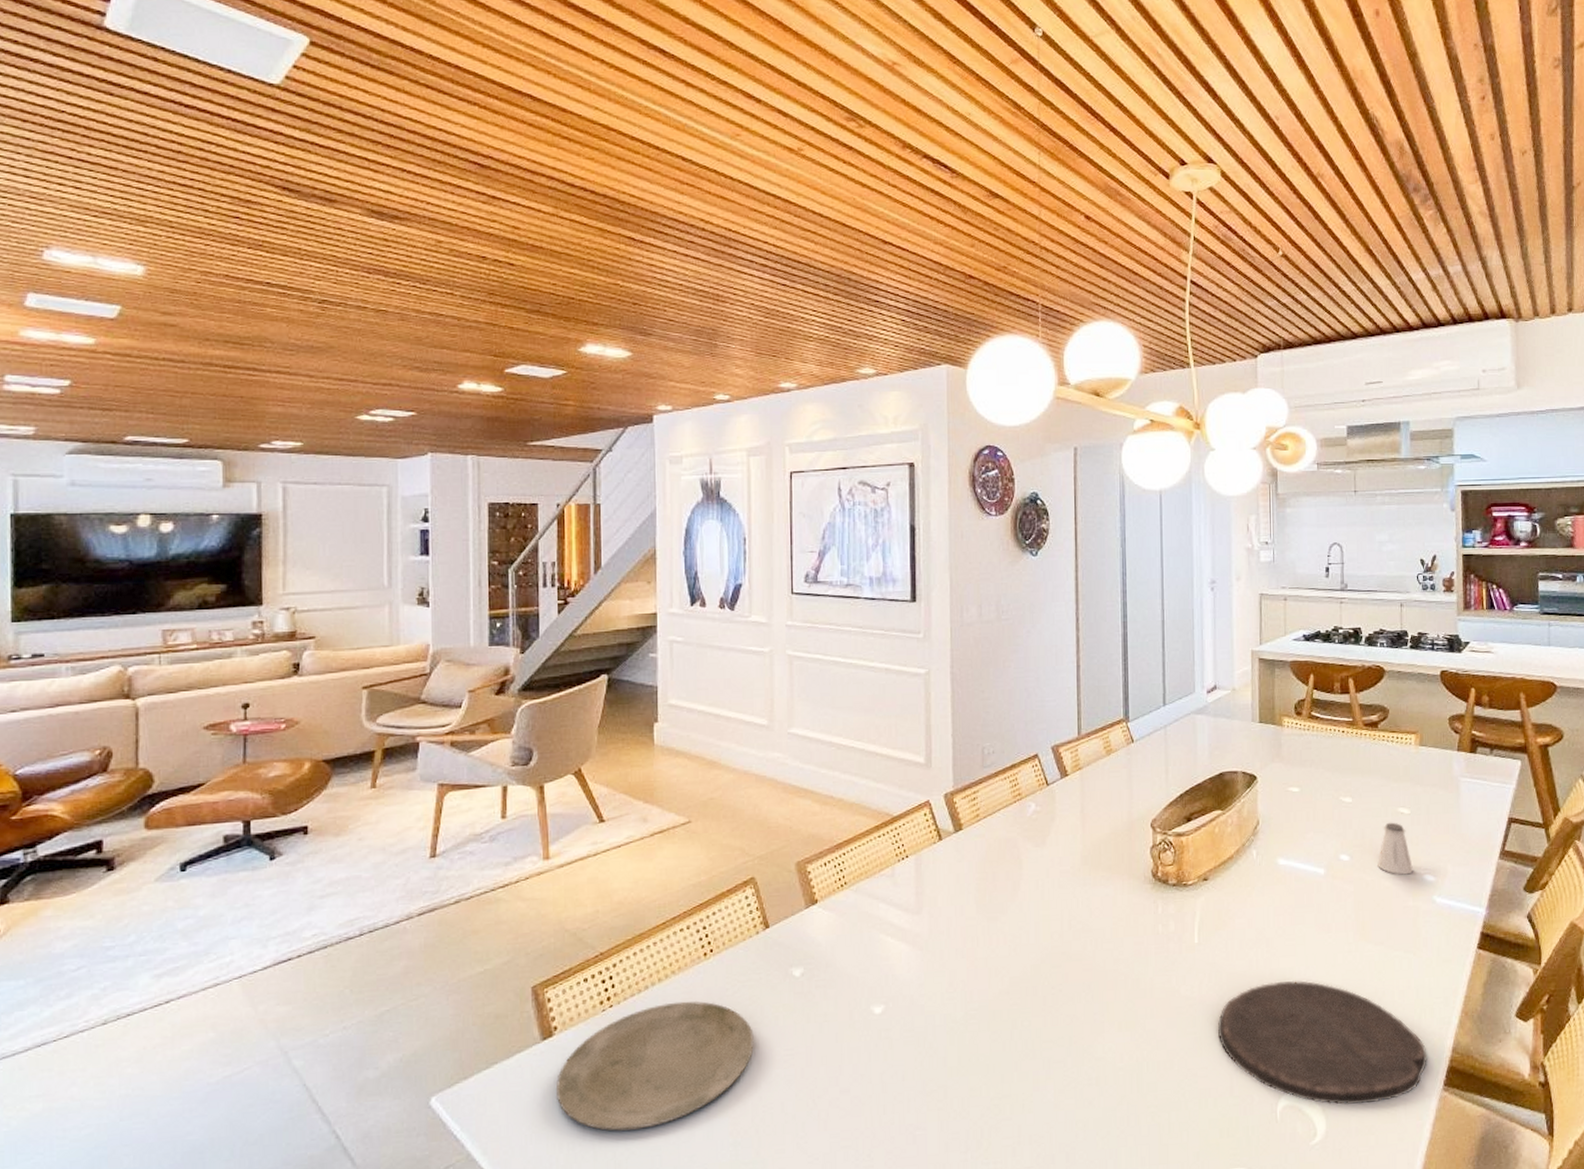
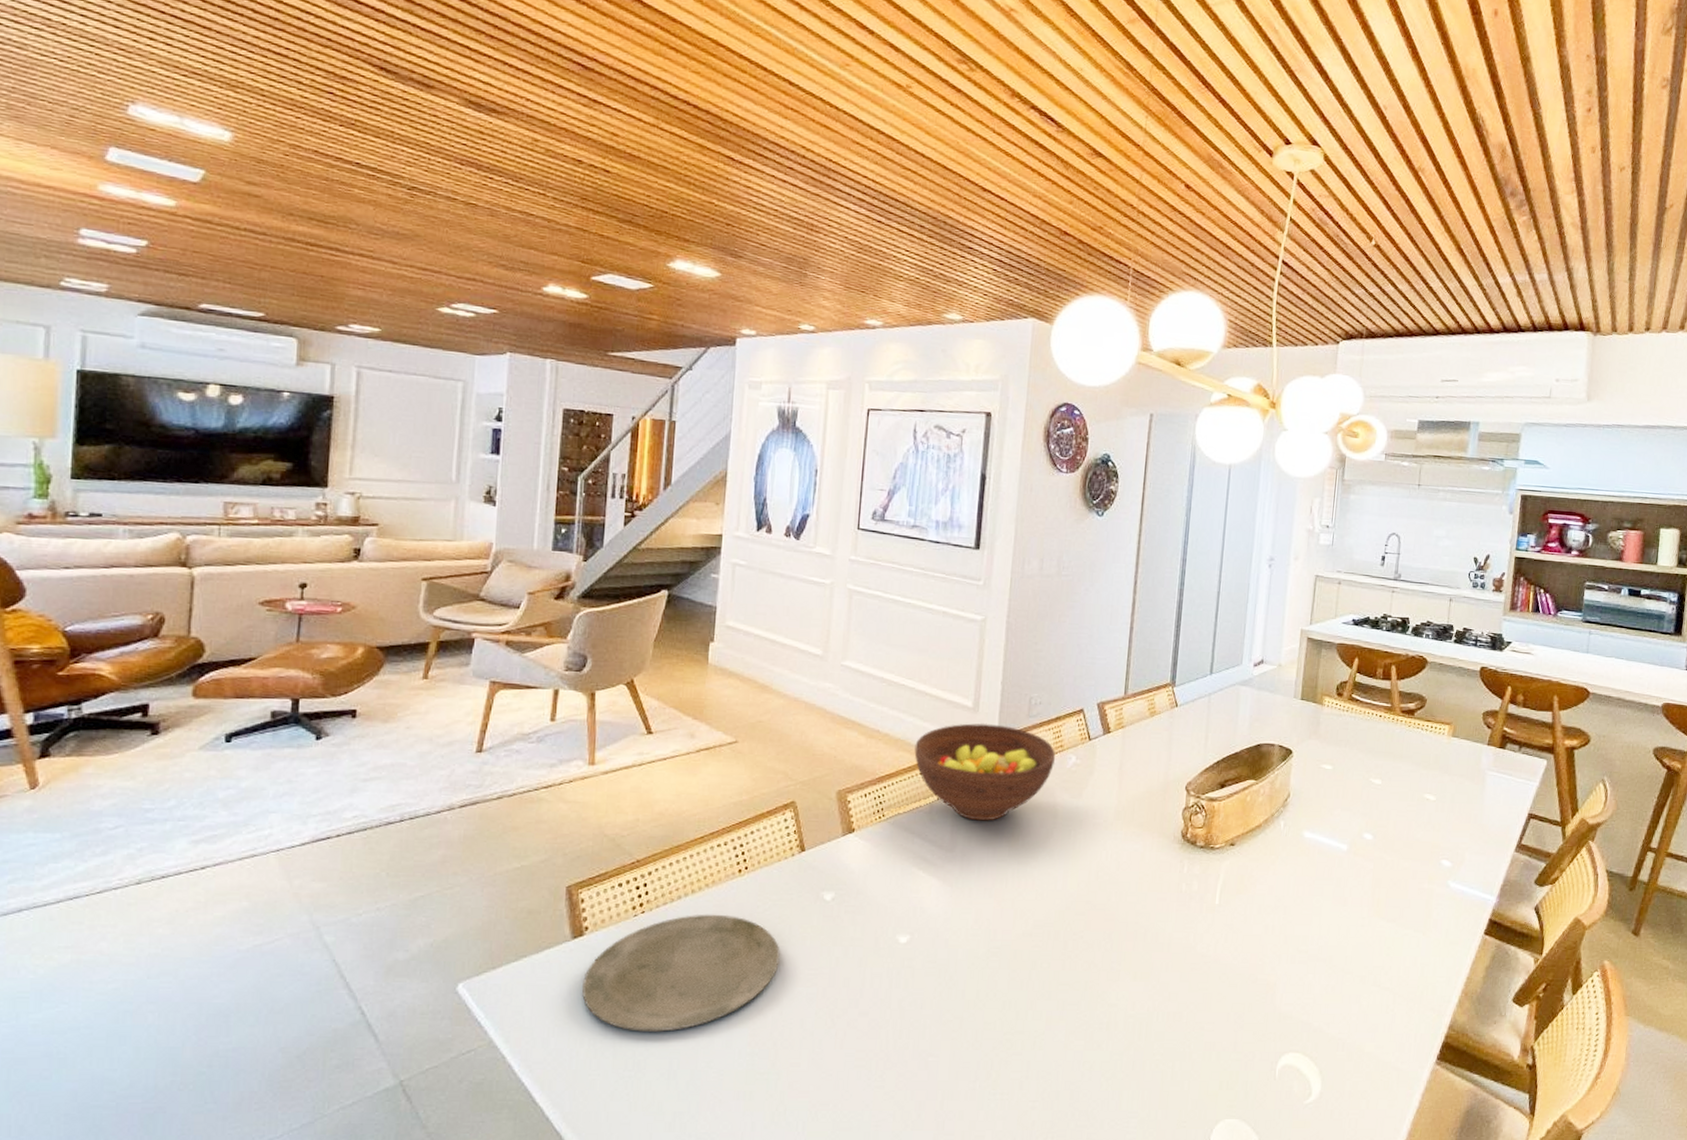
fruit bowl: none [870,778,1015,880] -> present [914,723,1056,821]
plate: present [1218,981,1427,1105] -> none [1228,948,1425,1070]
saltshaker: present [1377,822,1413,875] -> none [1398,807,1432,858]

